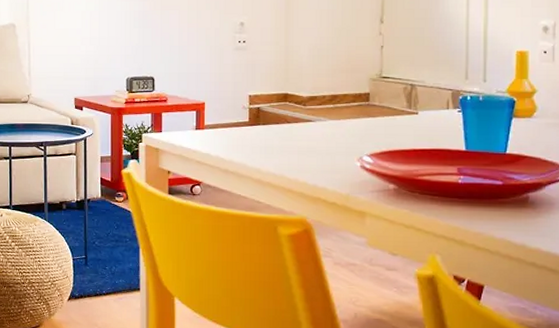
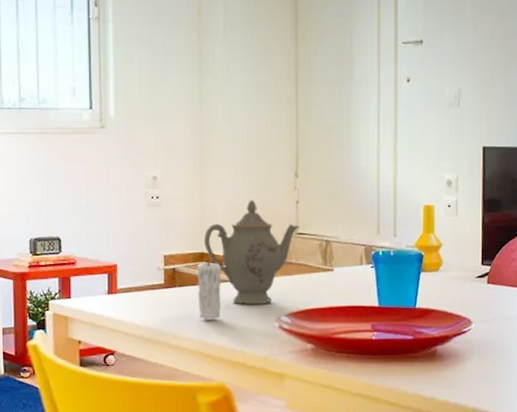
candle: none [280,95,305,157] -> present [196,254,222,320]
teapot: none [287,45,383,144] -> present [203,200,299,305]

